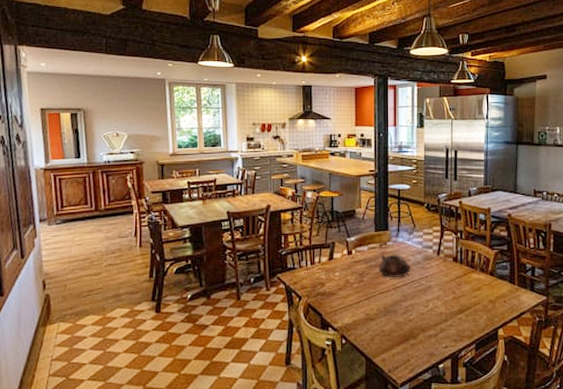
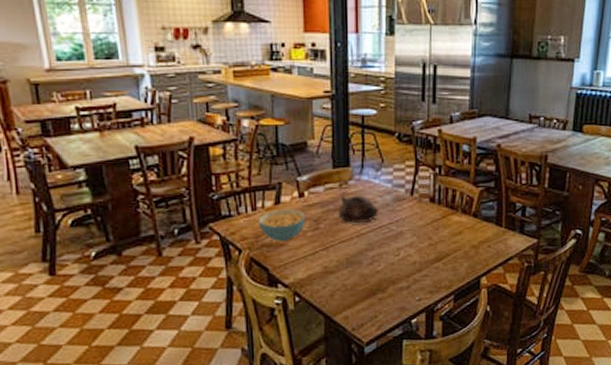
cereal bowl: none [315,263,352,292] -> present [258,208,306,242]

